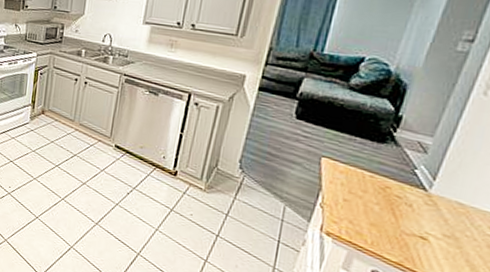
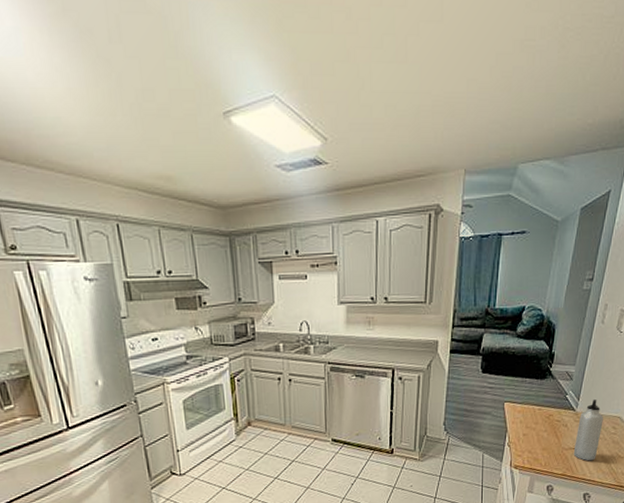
water bottle: none [418,184,475,261] -> present [573,398,603,461]

